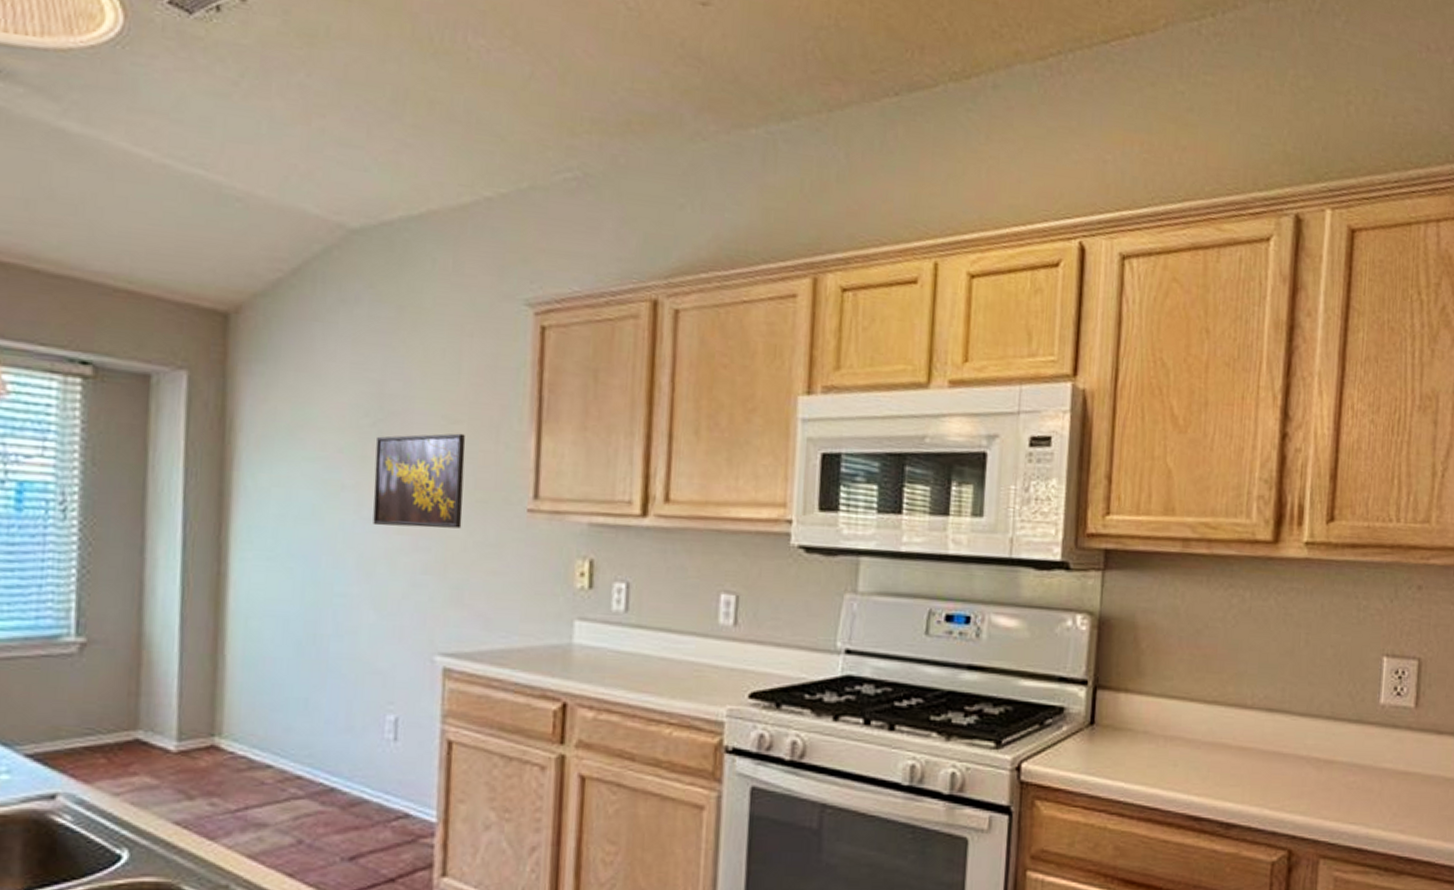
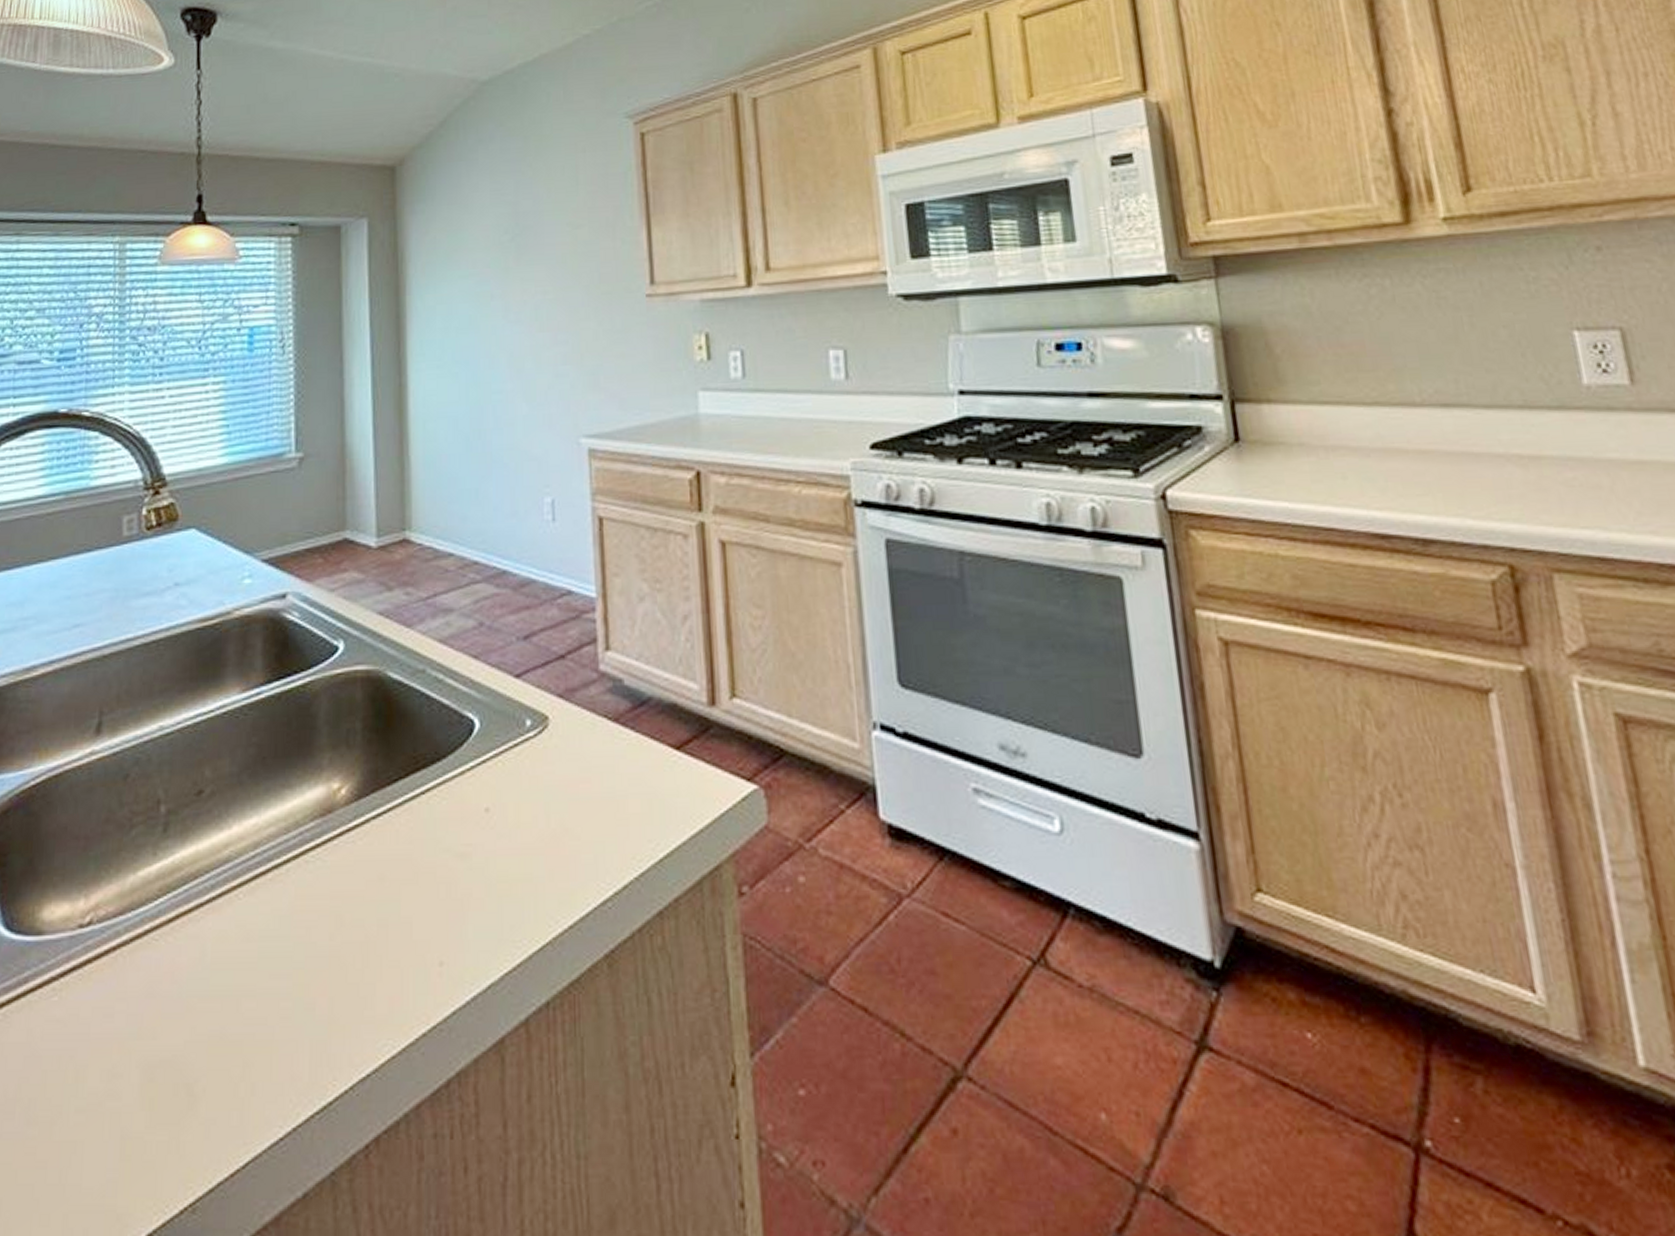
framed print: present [373,433,466,529] -> none [516,236,592,327]

